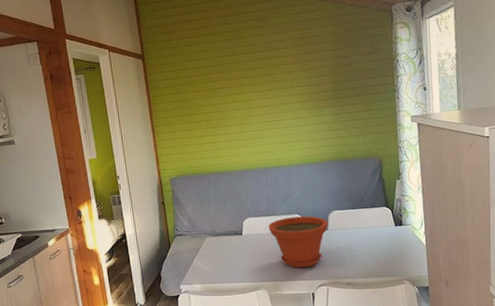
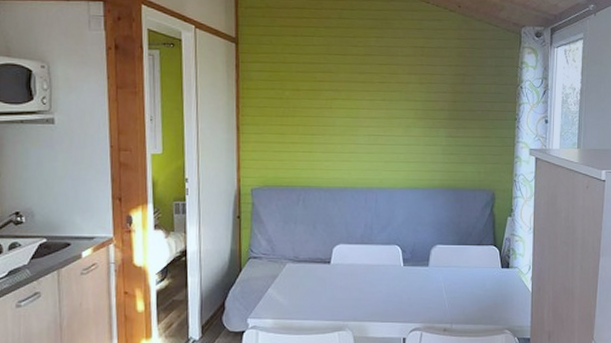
plant pot: present [268,216,328,268] -> none [362,248,430,308]

